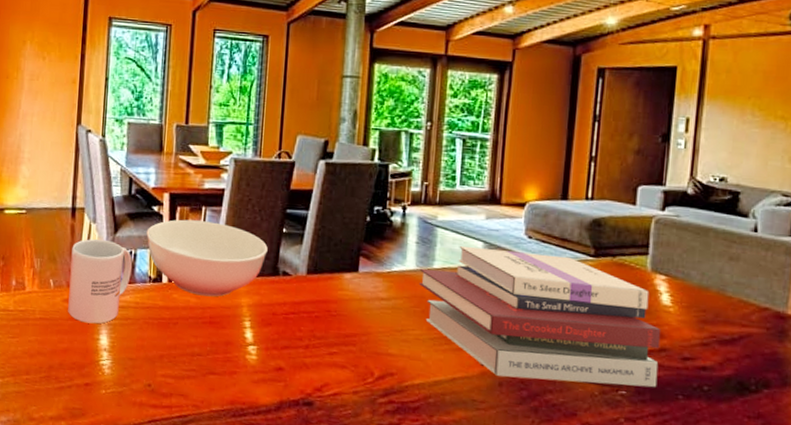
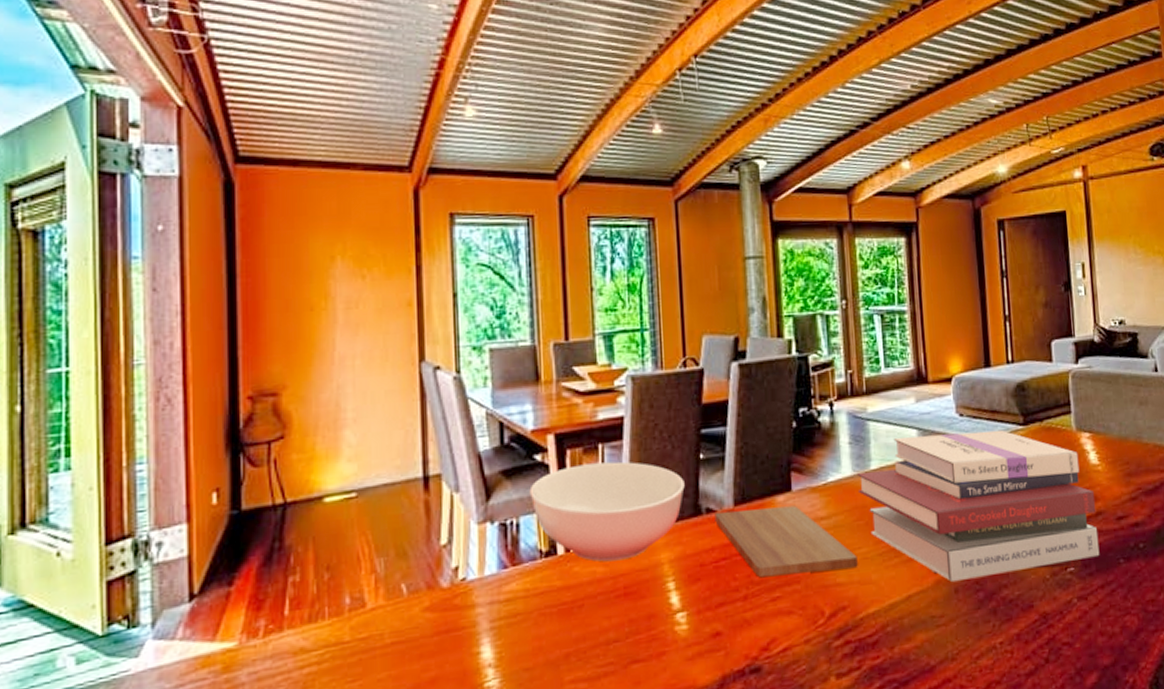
mug: present [68,239,133,324] -> none [429,512,516,635]
cutting board: none [289,276,410,344] -> present [714,505,858,578]

